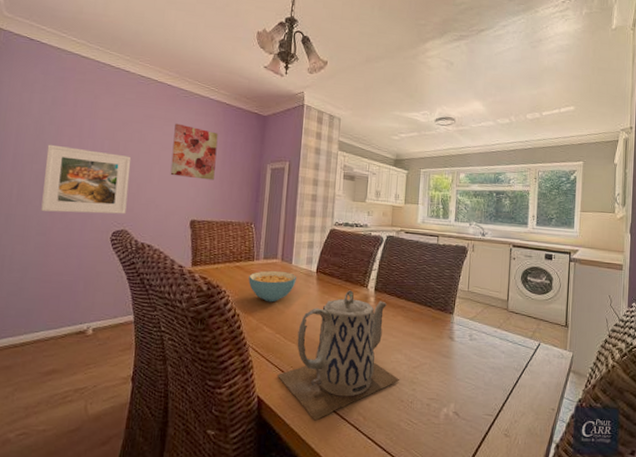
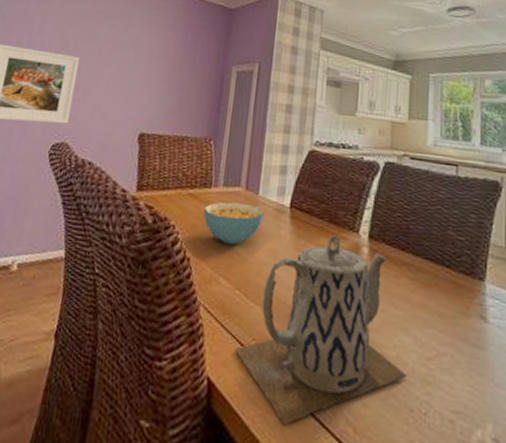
wall art: present [170,123,218,180] -> none [120,19,178,85]

